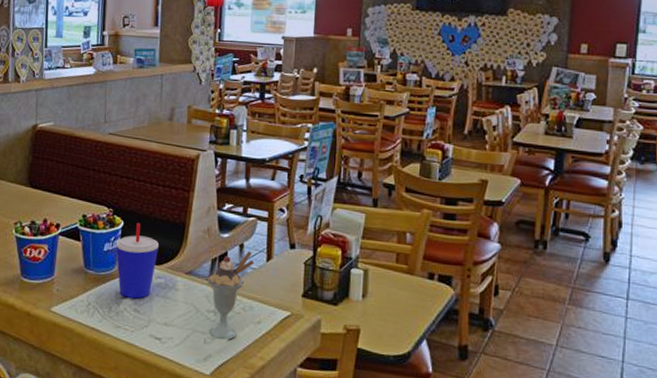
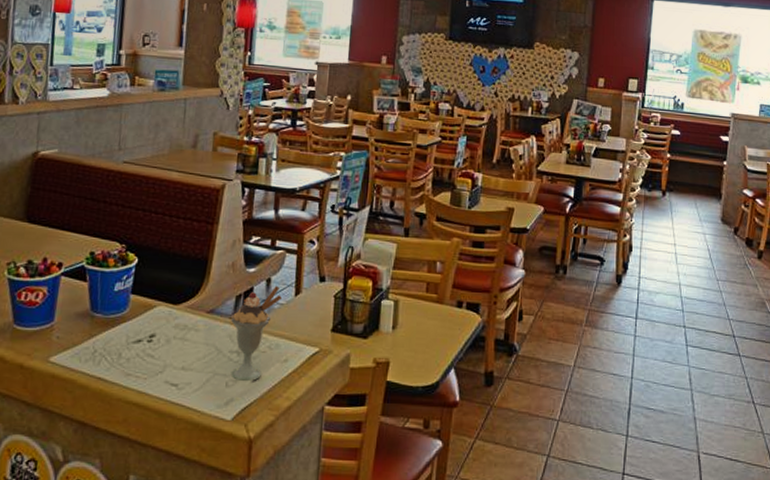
beverage cup: present [115,223,159,299] -> none [128,259,178,342]

